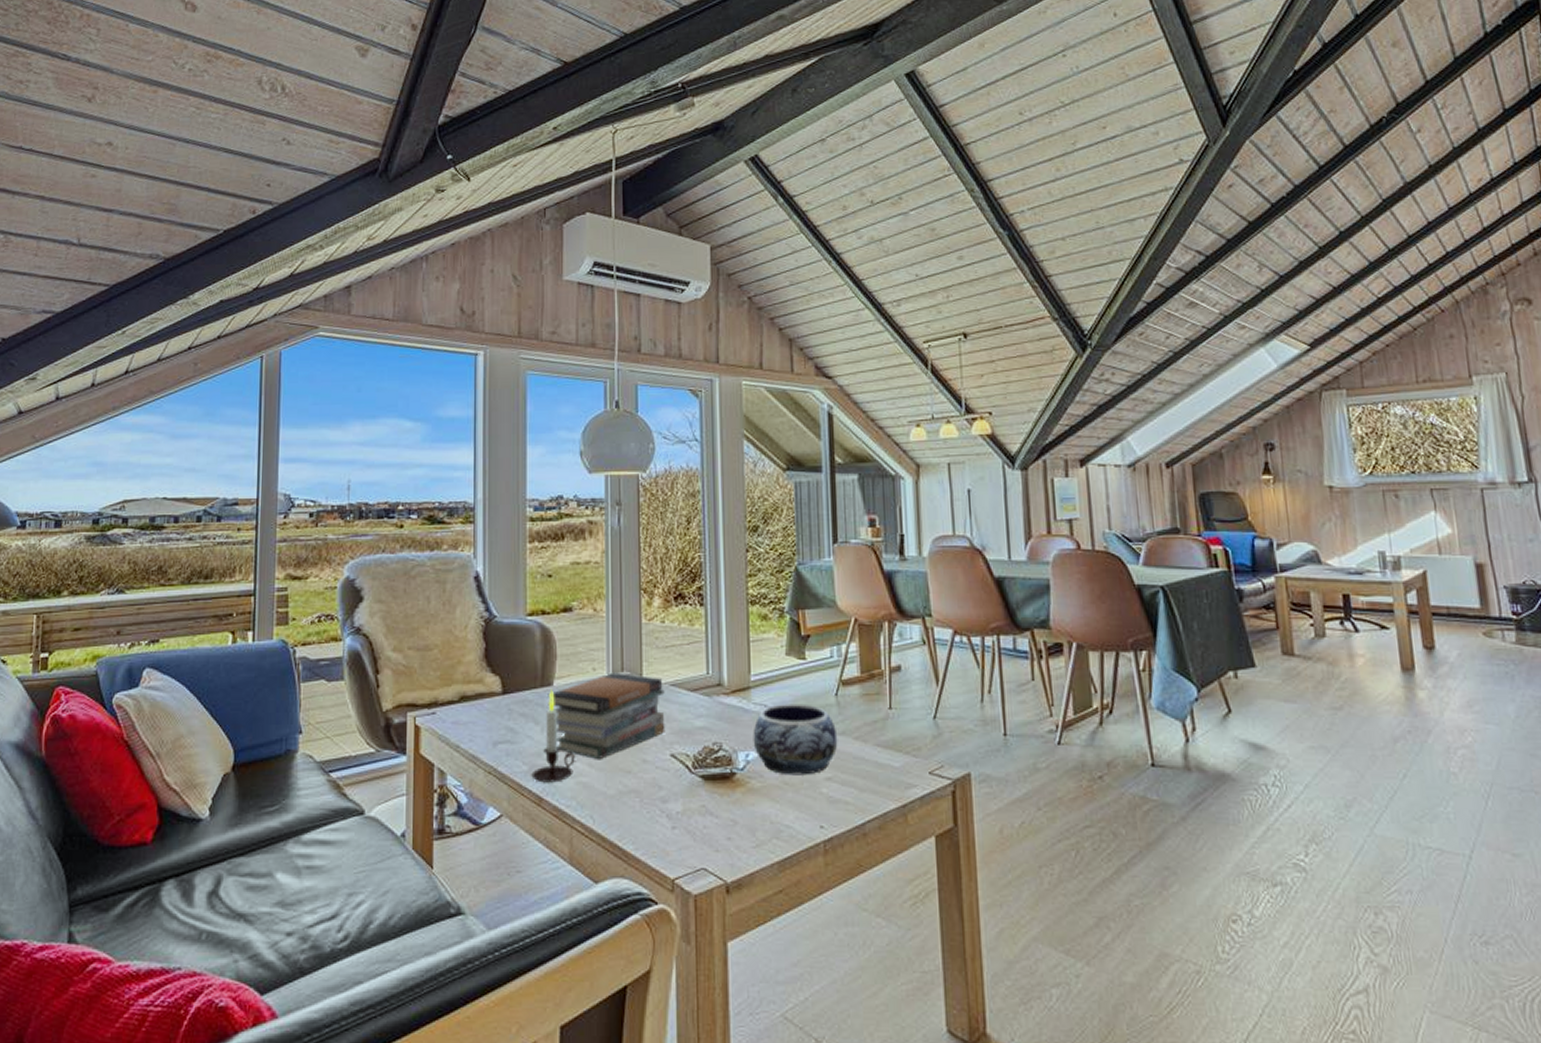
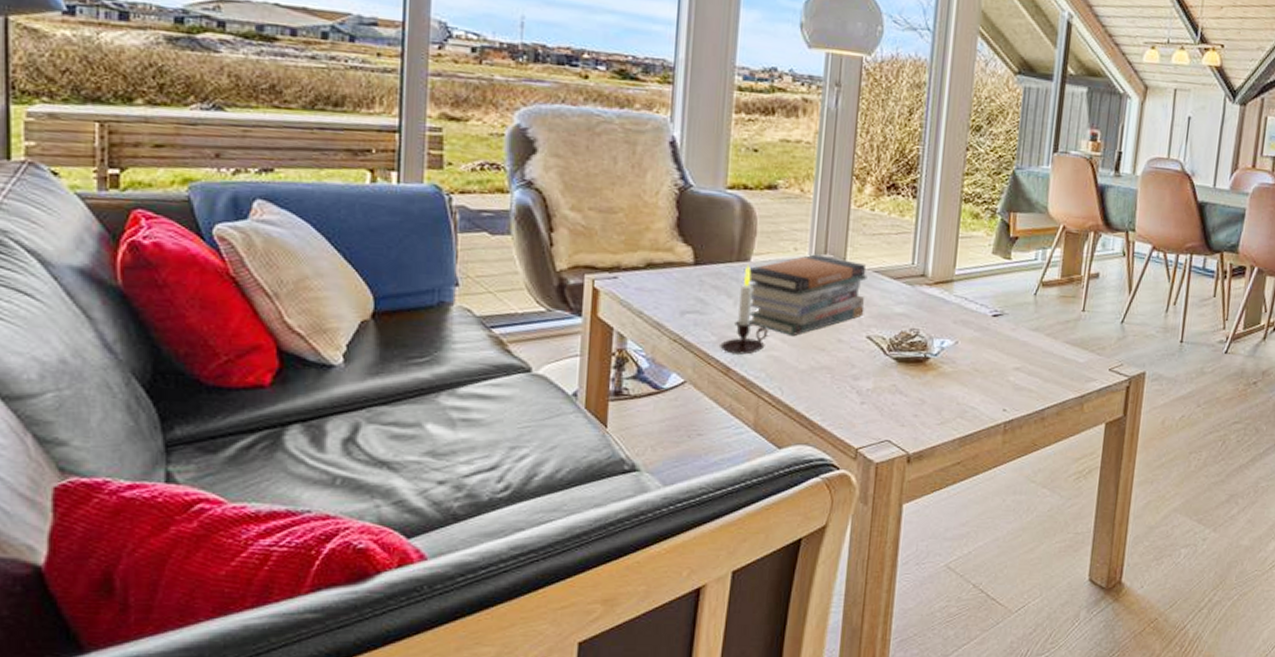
decorative bowl: present [753,704,838,776] -> none [949,298,1031,364]

